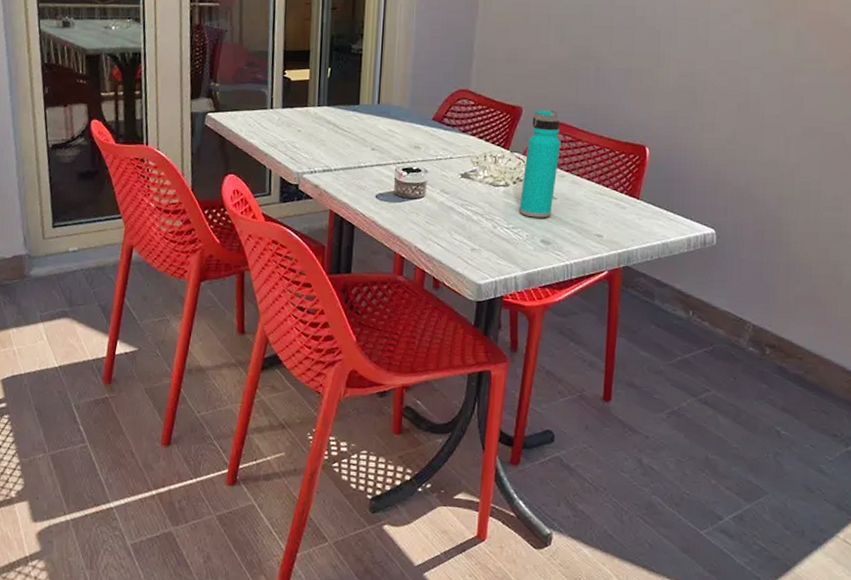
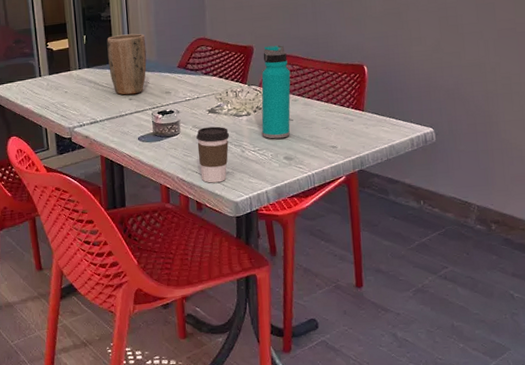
plant pot: none [352,73,400,144] -> present [107,33,147,95]
coffee cup: none [442,193,482,259] -> present [196,126,230,183]

